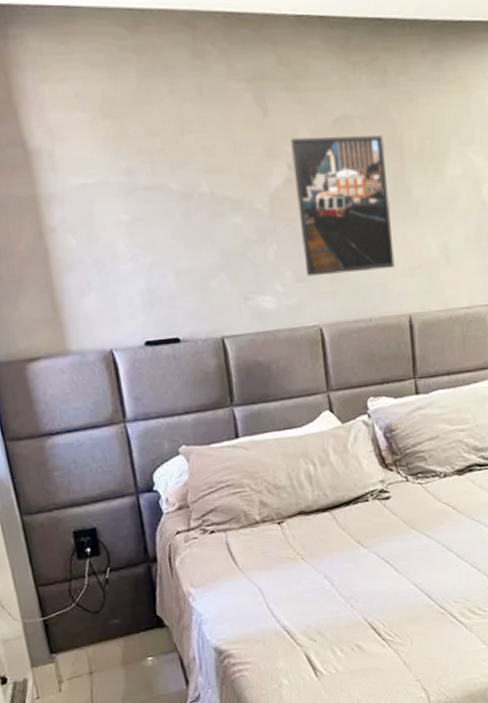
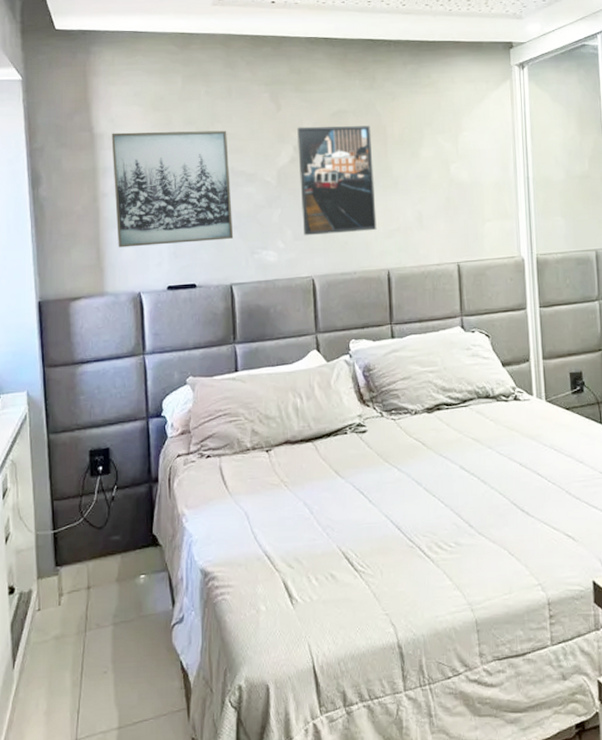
wall art: none [51,143,221,296] -> present [111,130,234,248]

